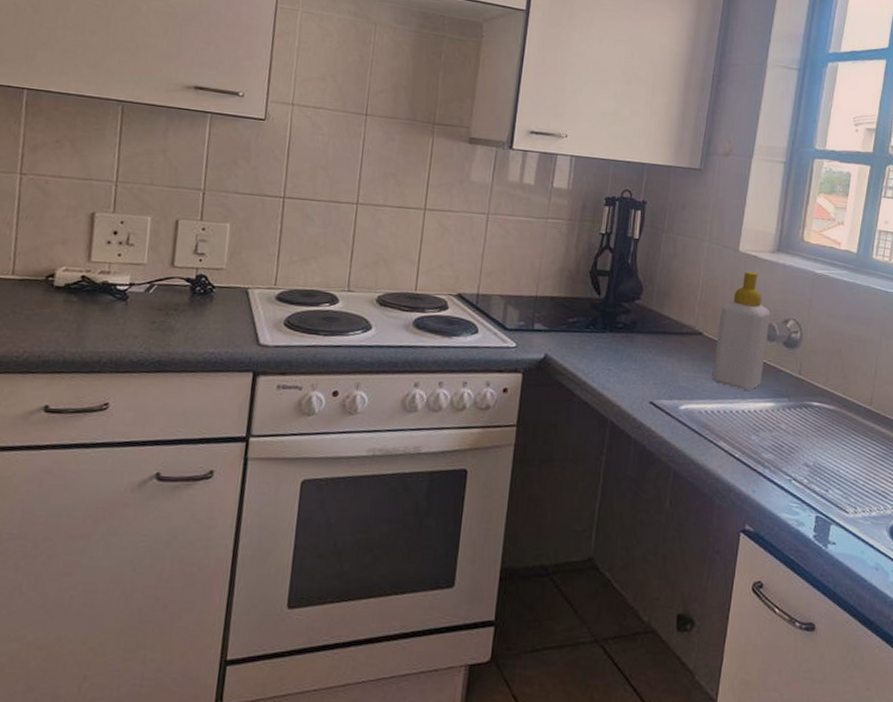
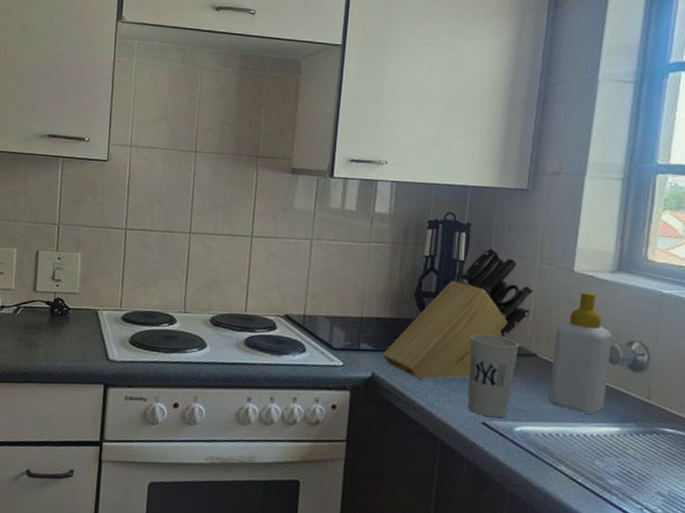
knife block: none [556,226,702,360] -> present [382,248,533,379]
cup: none [636,313,687,397] -> present [467,334,520,418]

